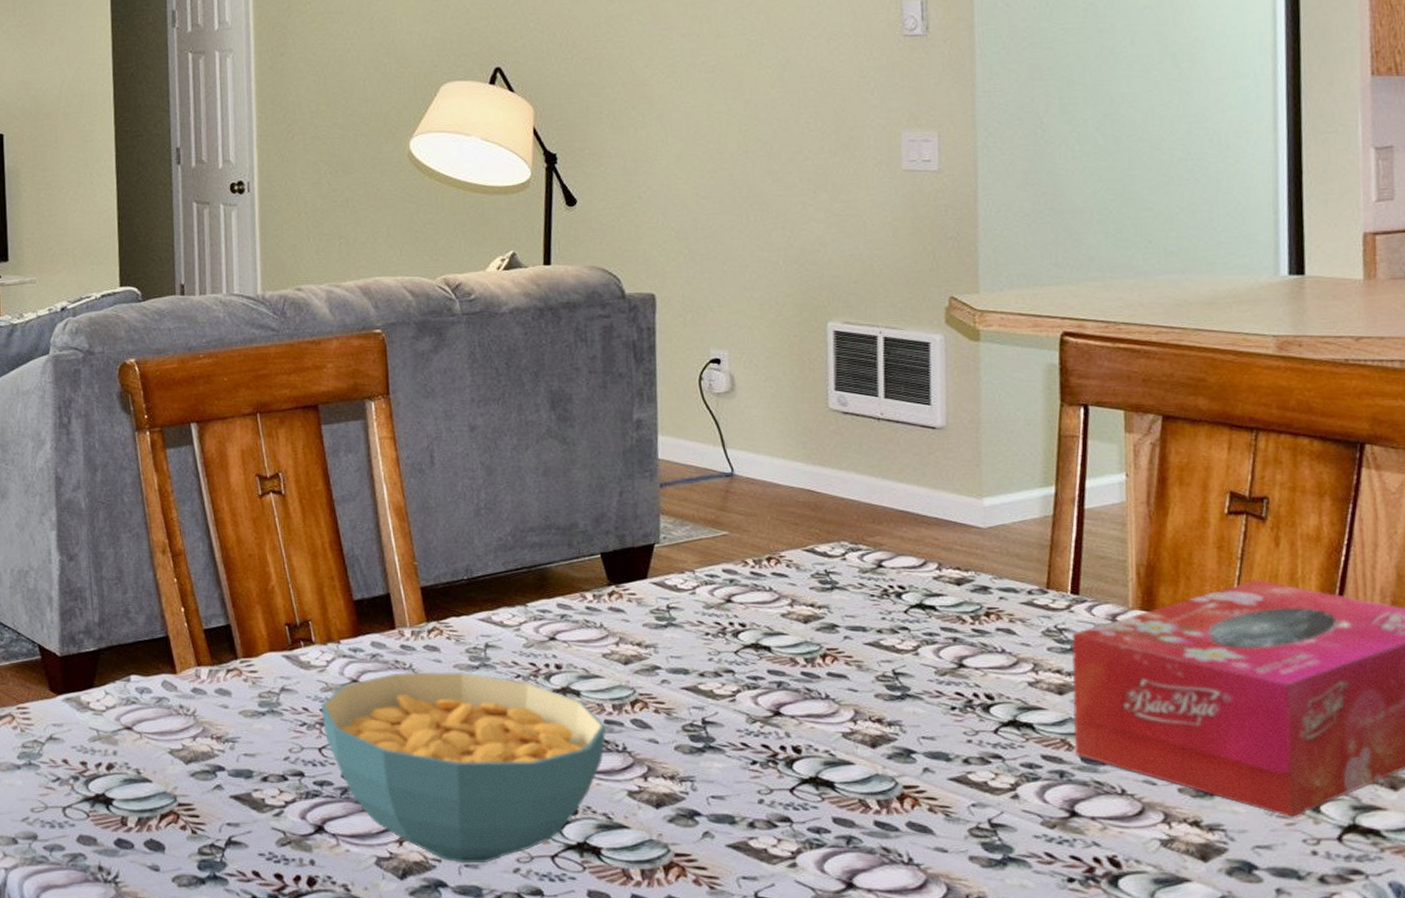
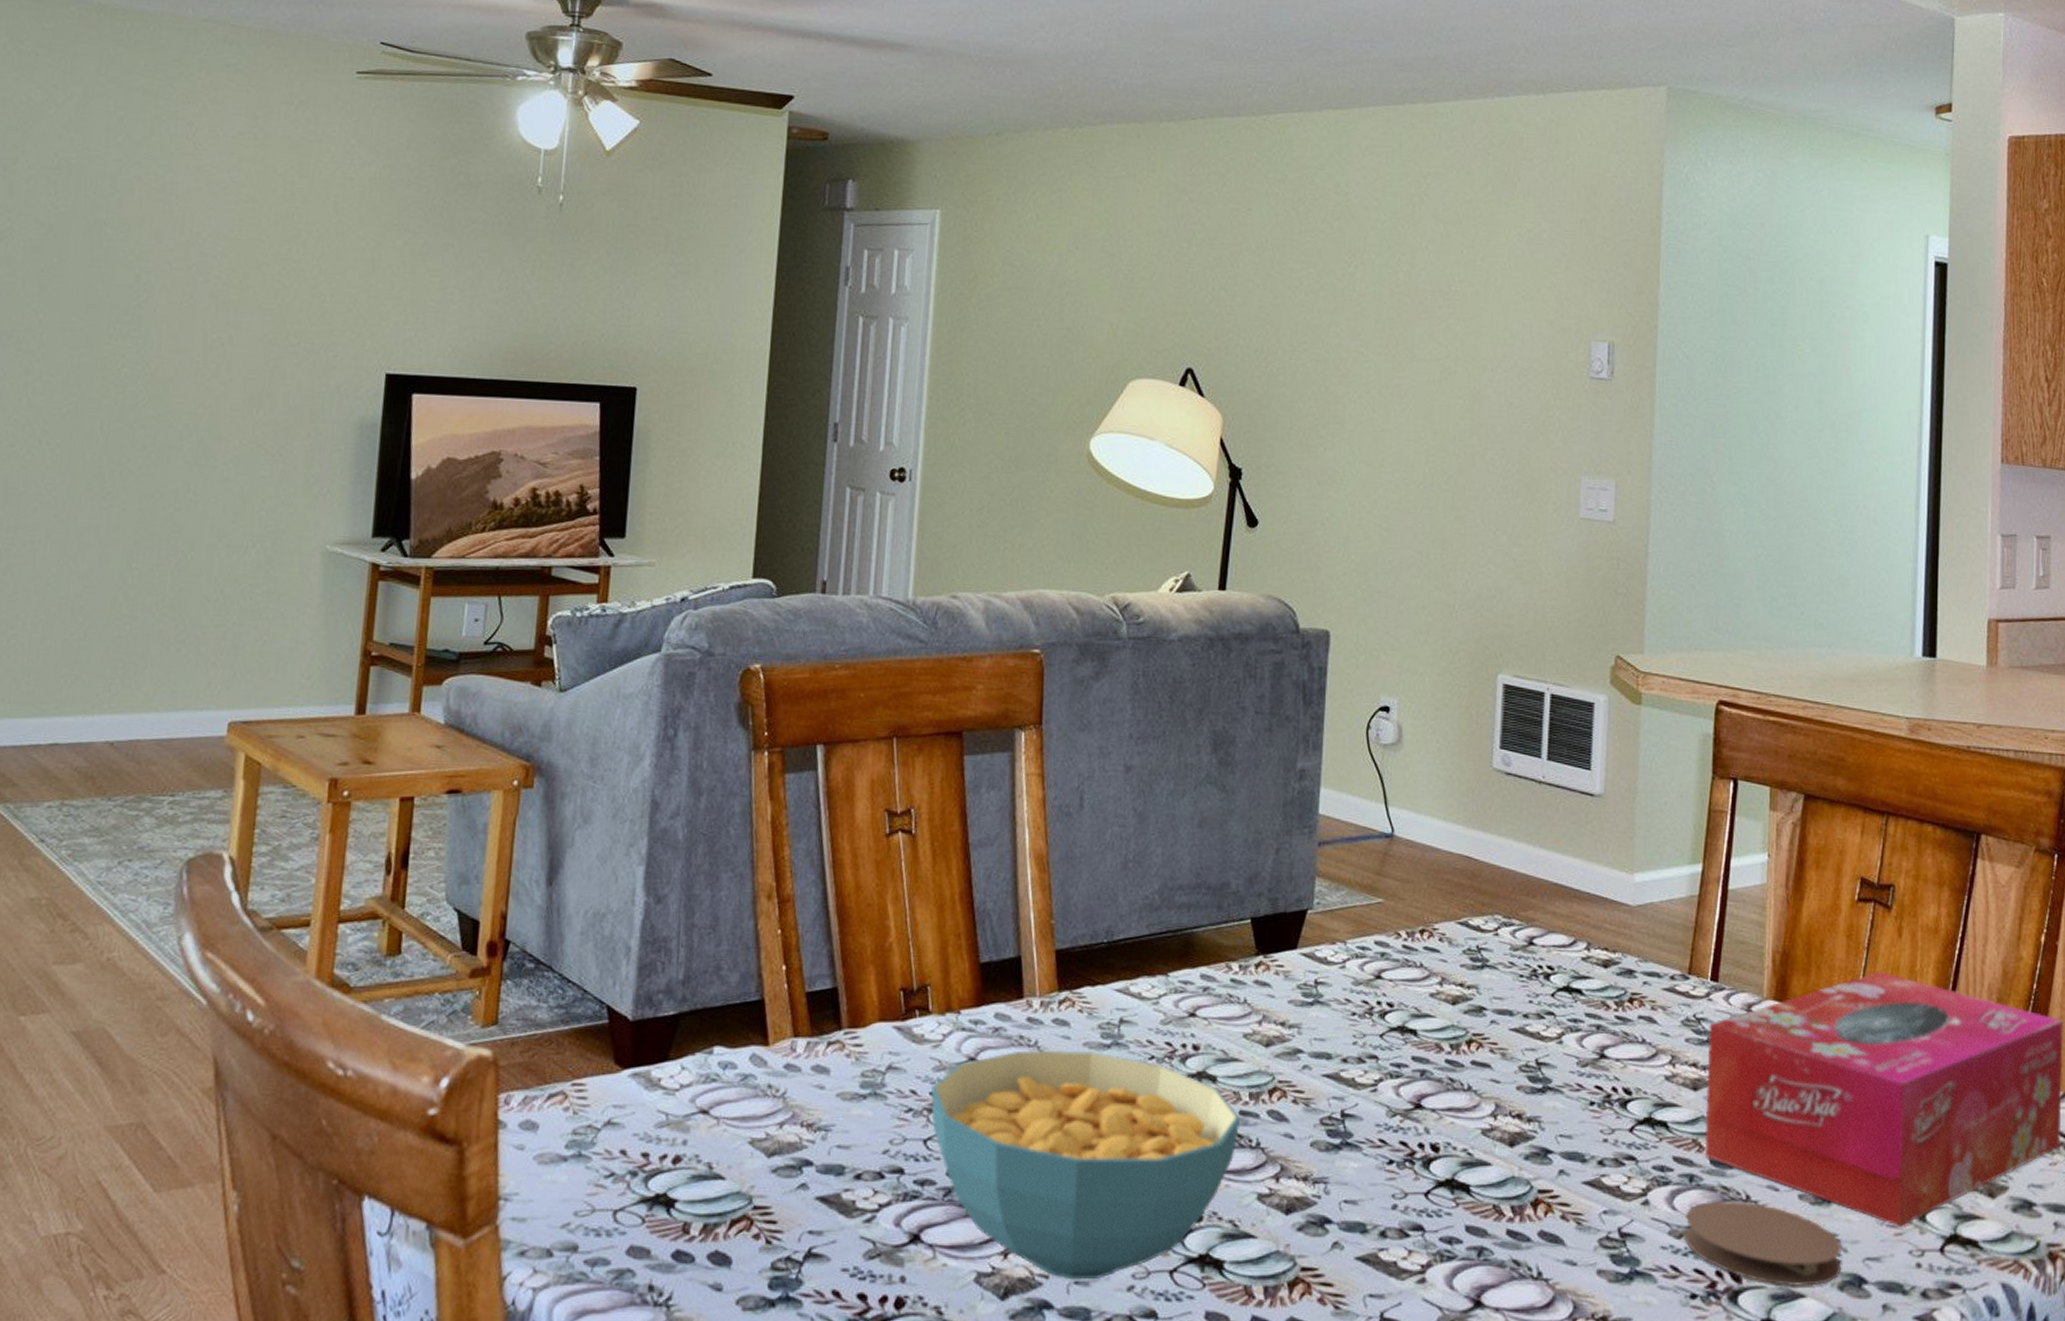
coaster: none [1058,794,1229,872] -> present [1684,1201,1842,1287]

